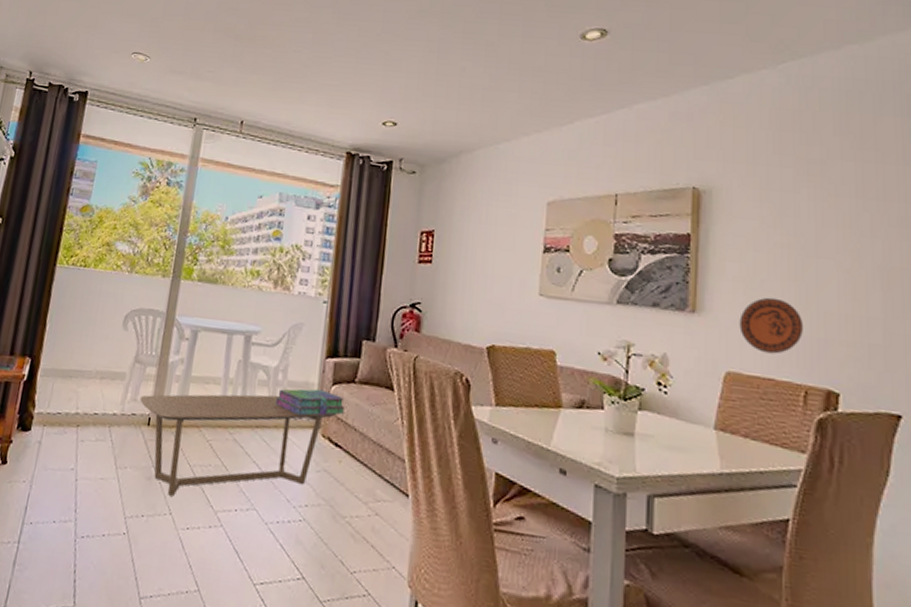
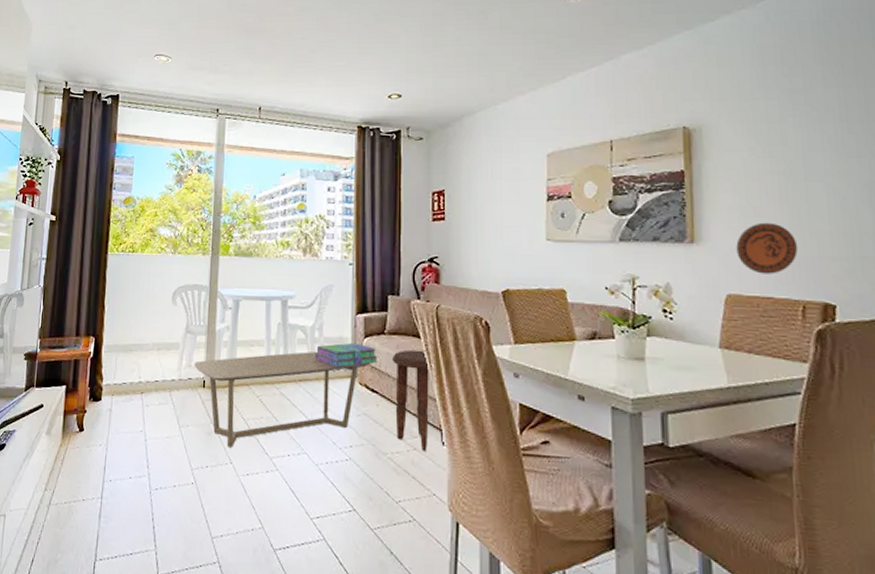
side table: none [357,402,413,518] -> present [393,349,447,451]

